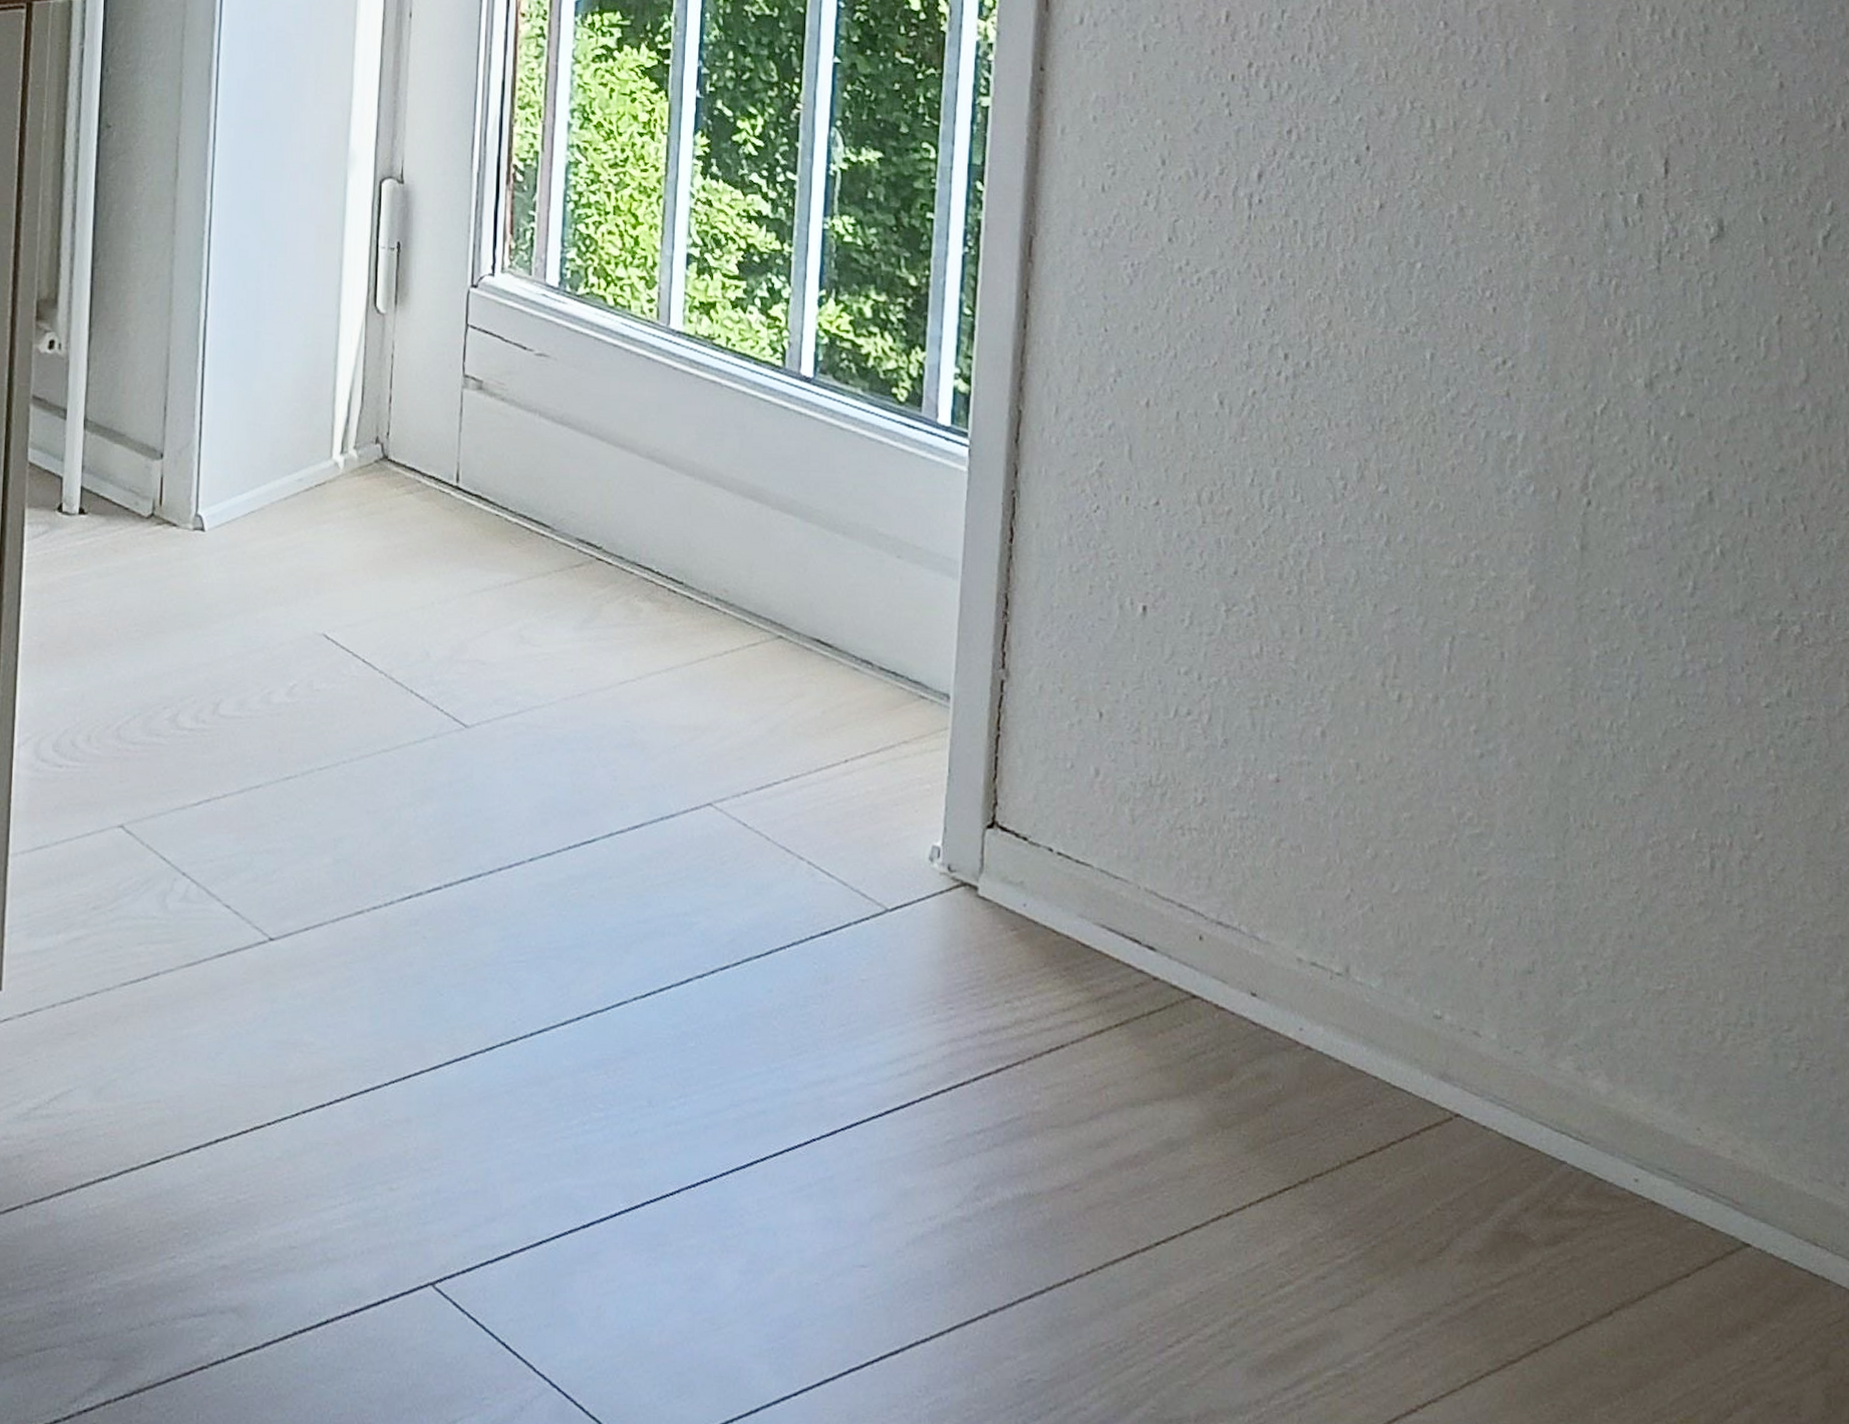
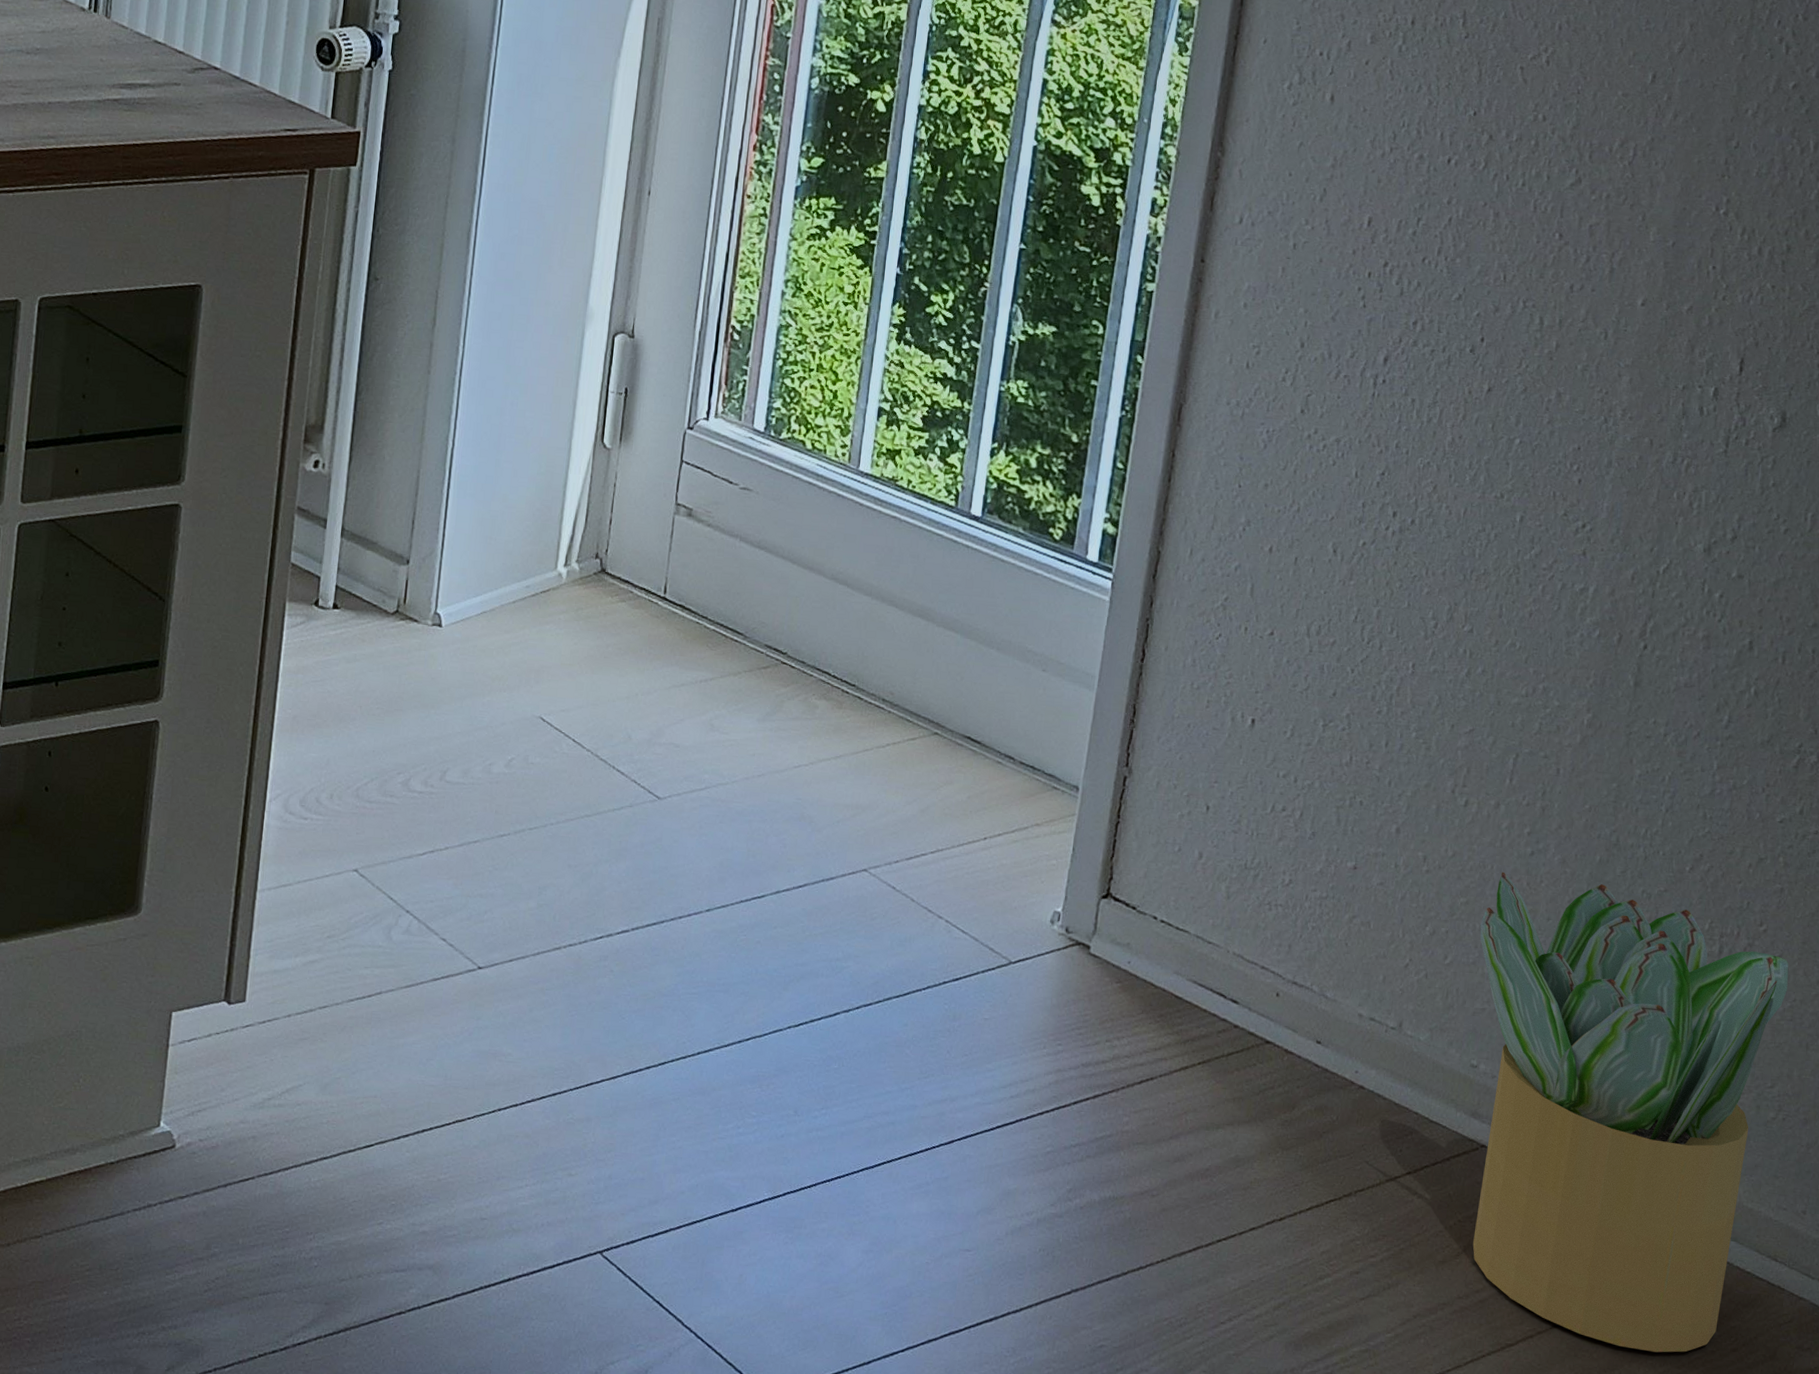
potted plant: none [1430,779,1795,1365] -> present [1472,871,1789,1353]

